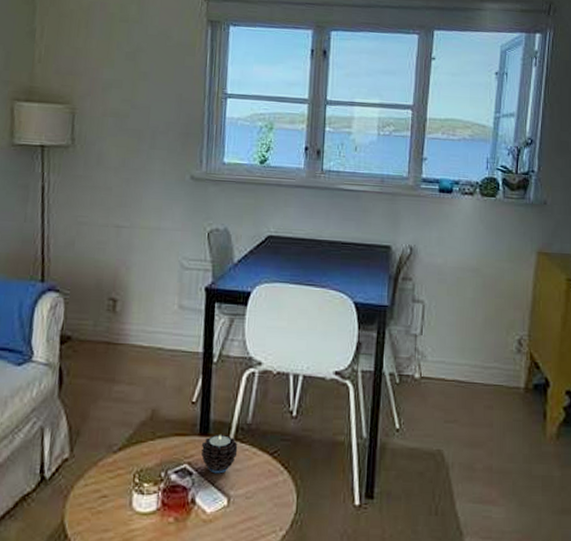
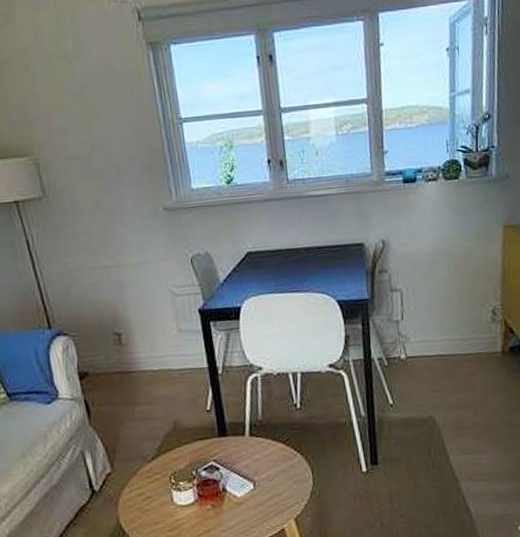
candle: present [201,435,238,474] -> none [222,433,255,466]

